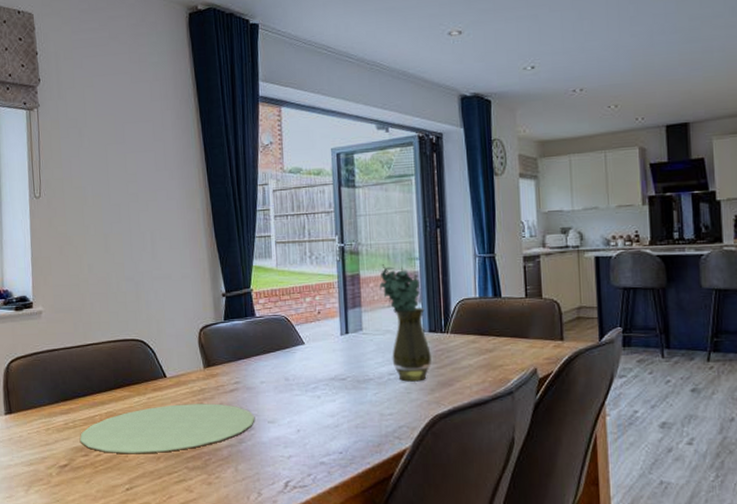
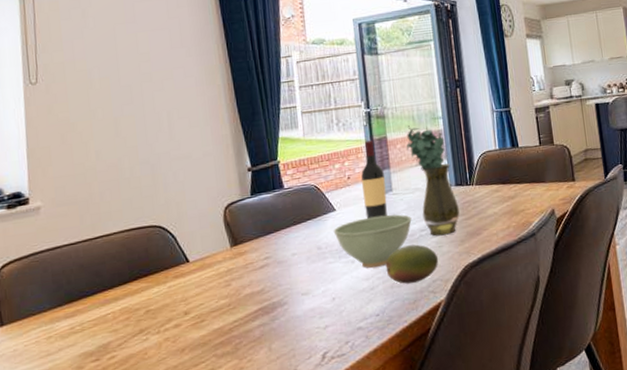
placemat: present [79,403,255,454] -> none [88,282,288,354]
bowl: none [301,354,381,405] -> present [333,214,412,268]
wine bottle: none [331,276,357,356] -> present [361,140,388,219]
fruit: none [351,387,406,426] -> present [385,244,439,284]

